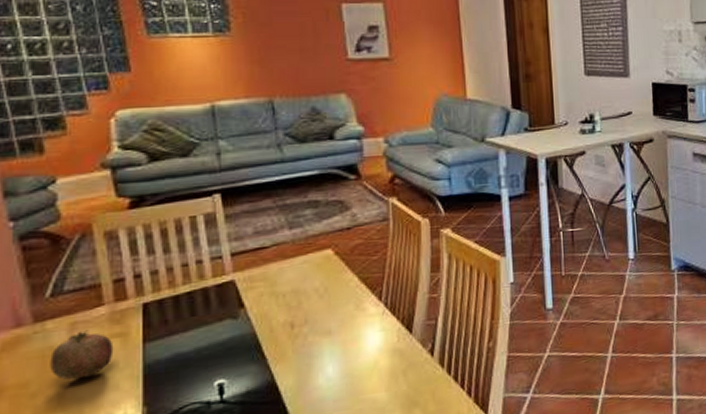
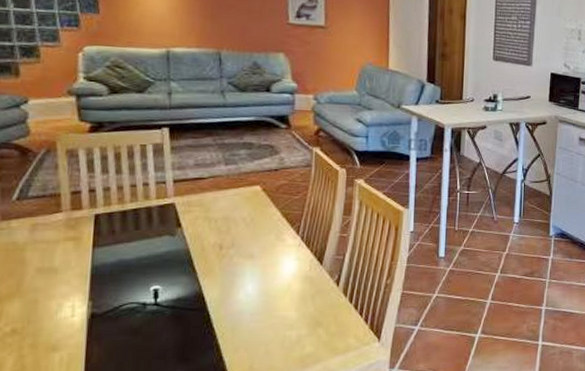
fruit: present [50,330,114,380] -> none [12,232,68,272]

